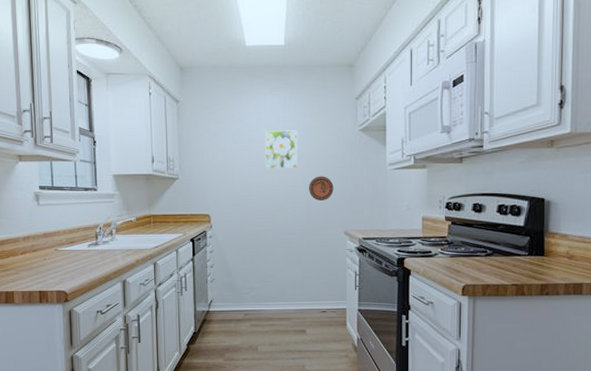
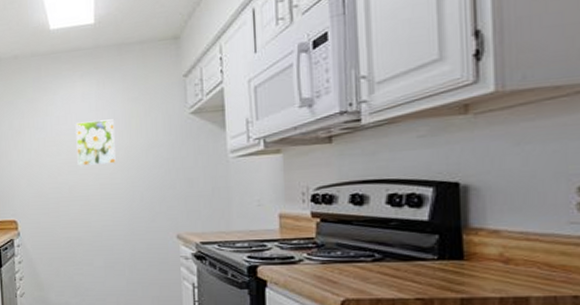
decorative plate: present [309,176,334,202] -> none [130,170,161,201]

